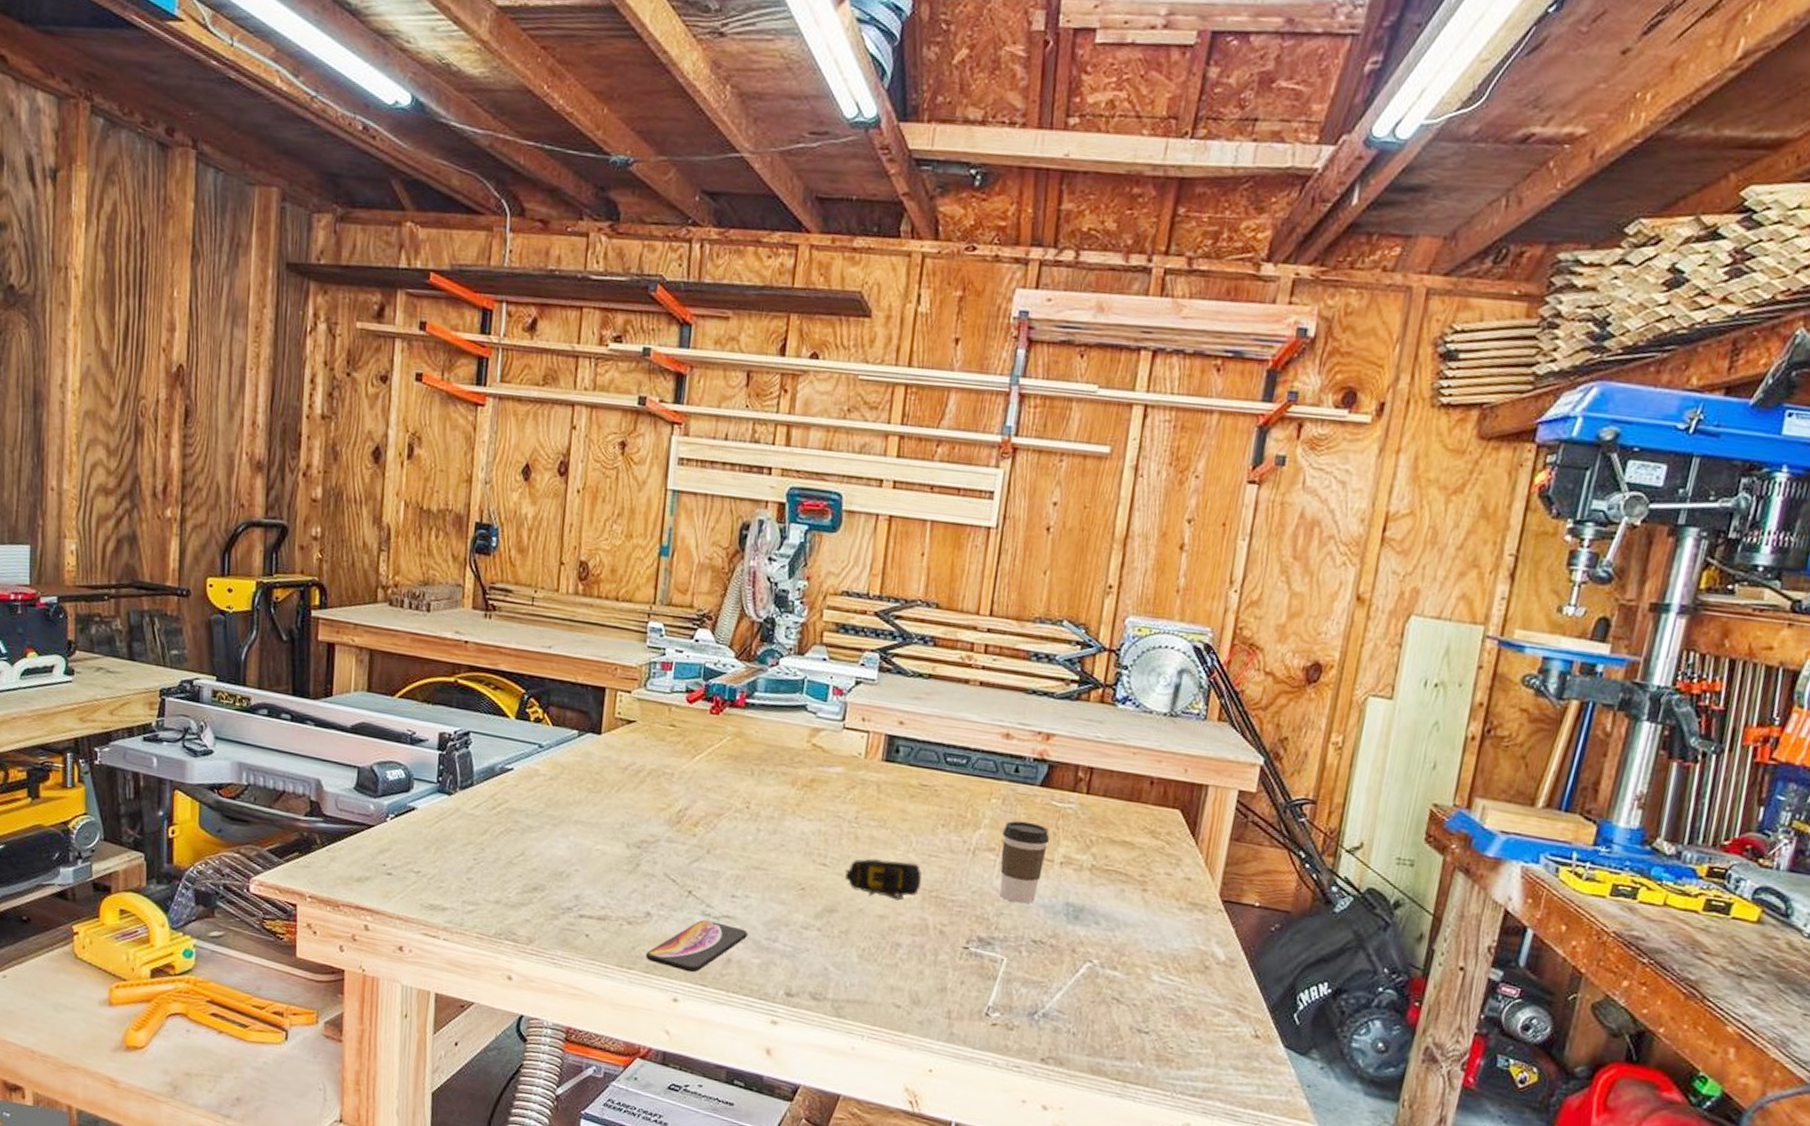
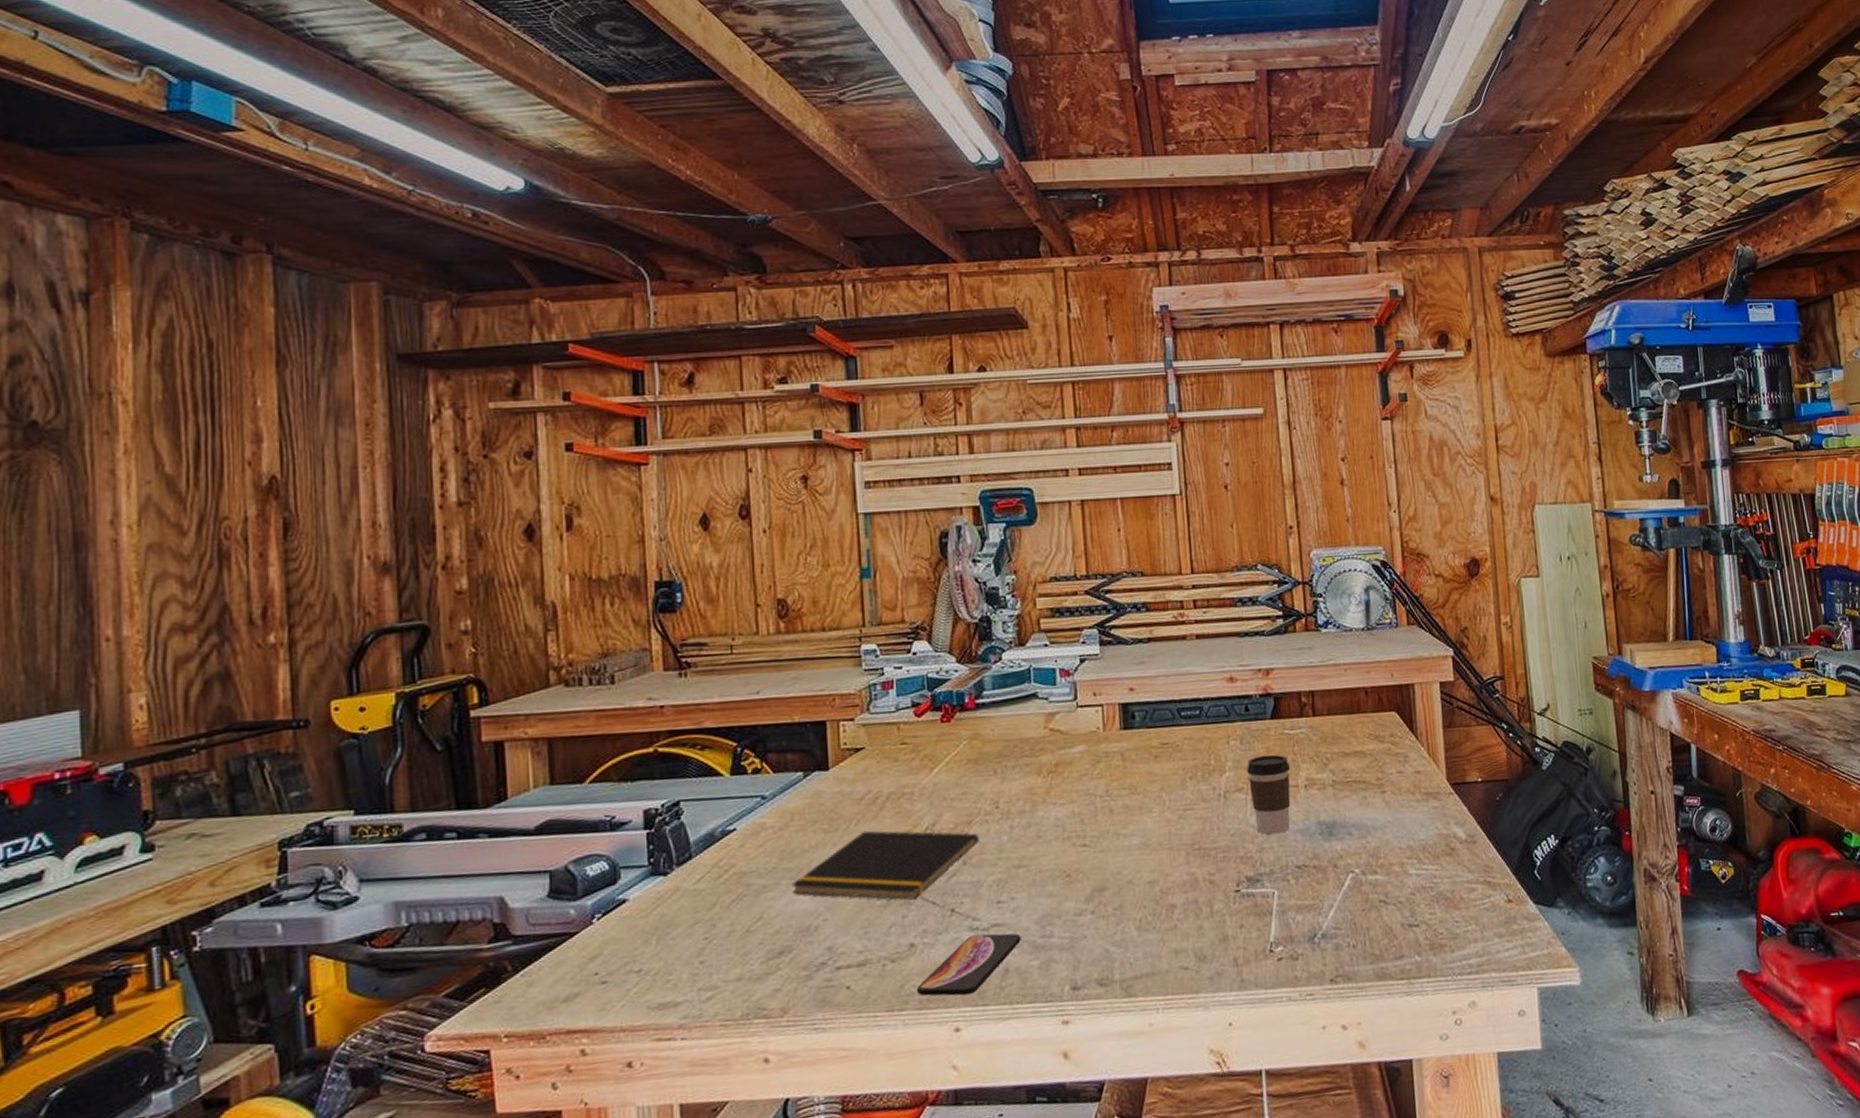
notepad: none [552,798,726,873] -> present [791,830,979,900]
tape measure: present [844,858,922,901] -> none [1106,821,1183,866]

